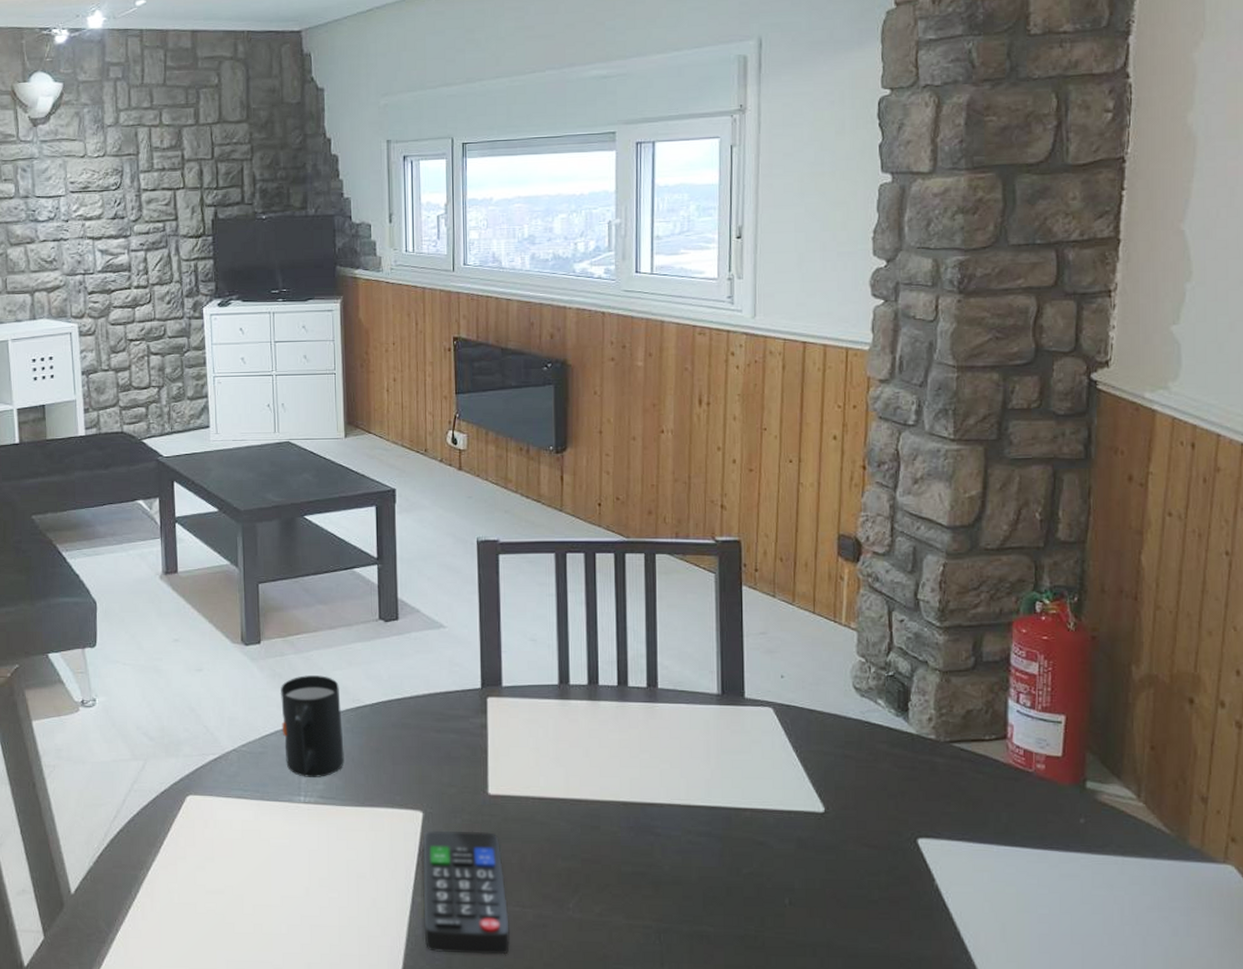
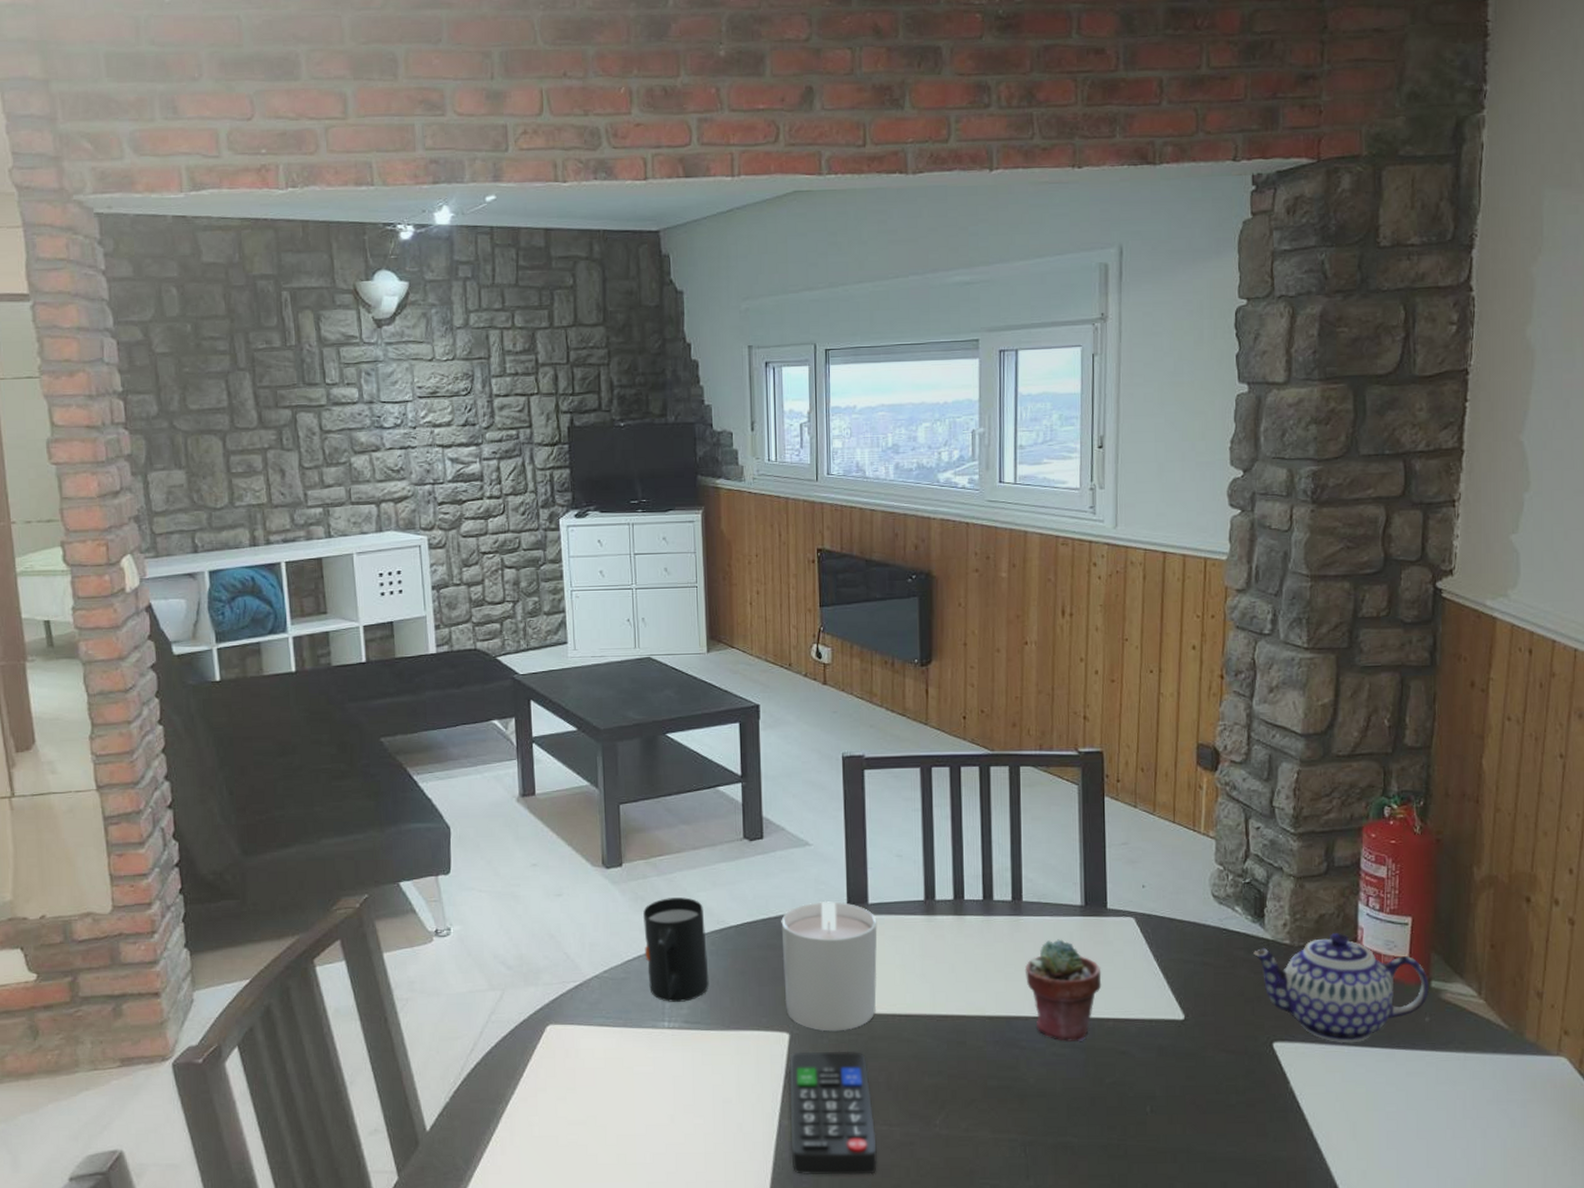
candle: none [415,682,511,812] -> present [781,900,877,1032]
potted succulent: none [659,727,739,831] -> present [1024,939,1102,1042]
teapot: none [897,729,1084,842] -> present [1253,933,1429,1043]

